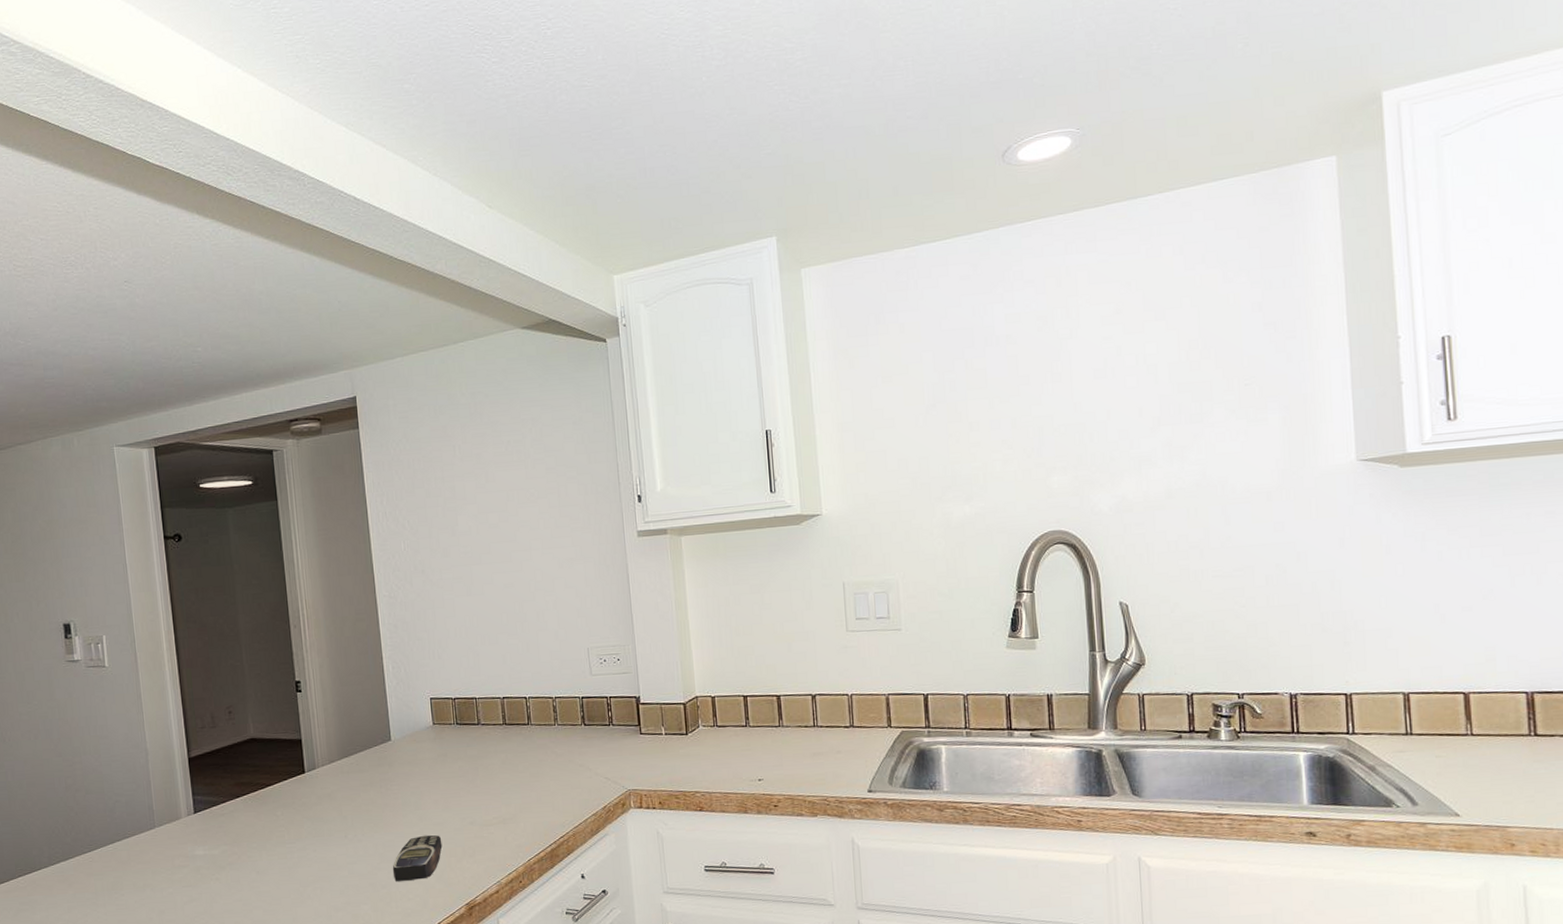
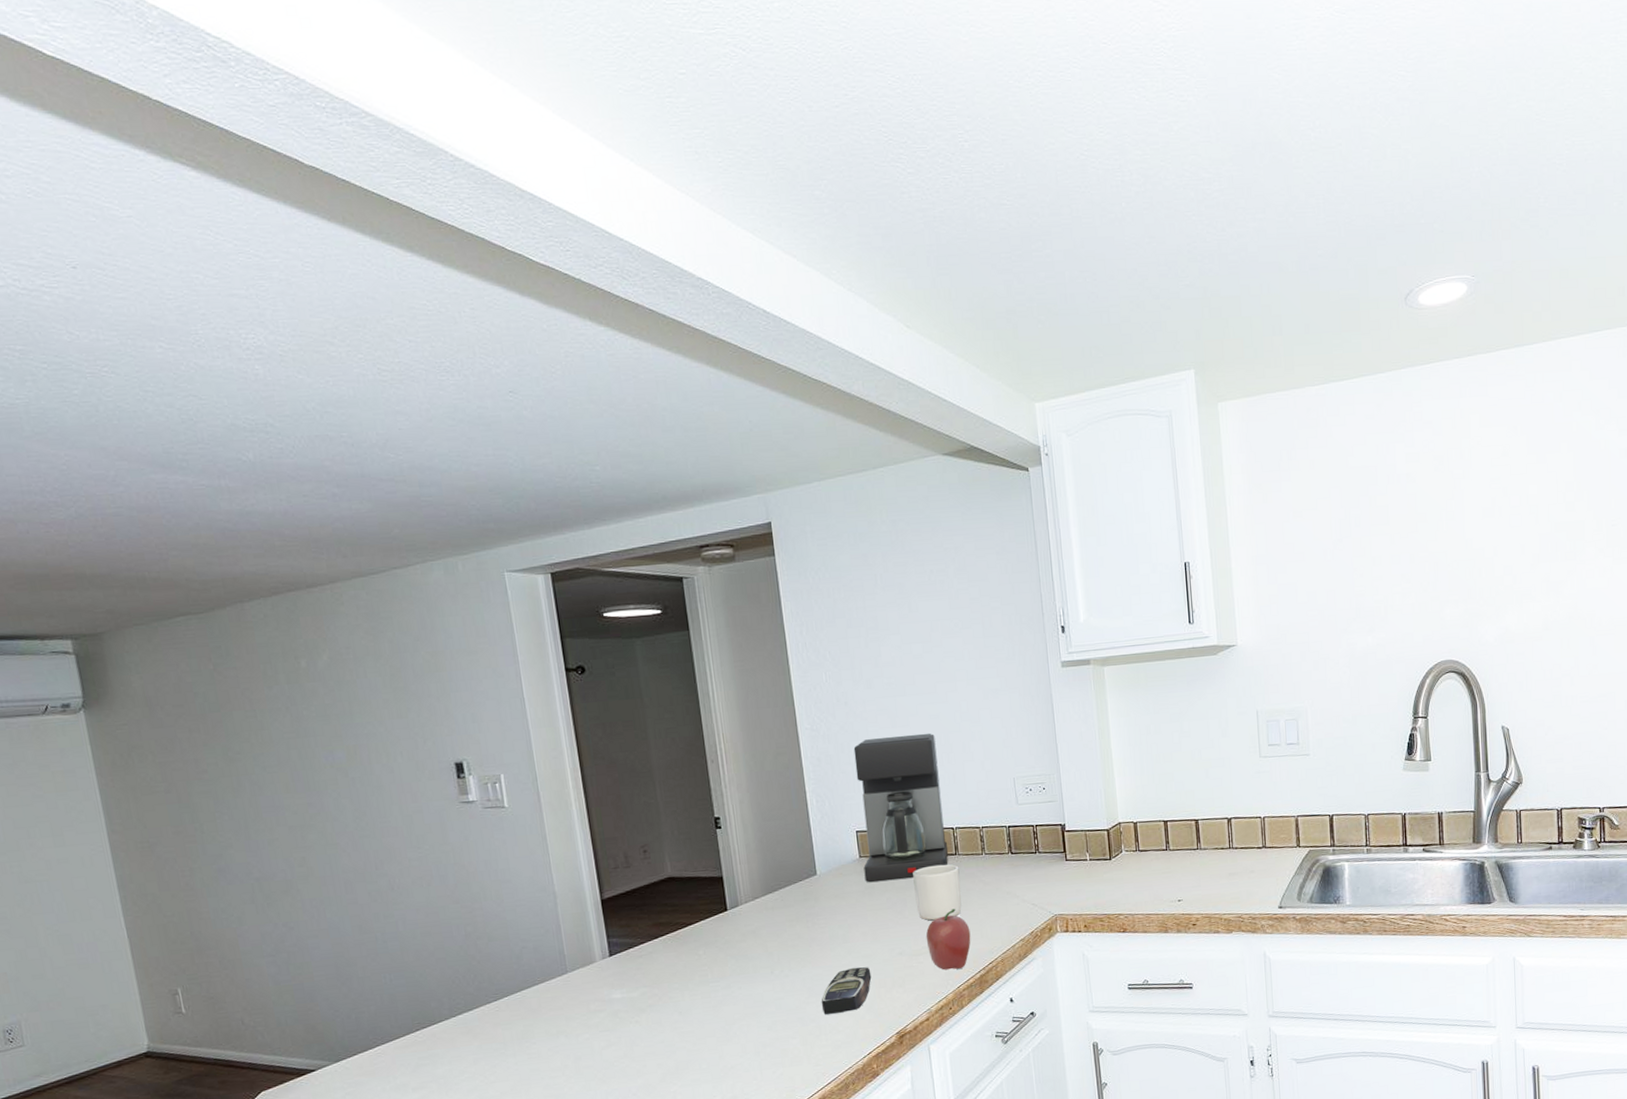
coffee maker: none [429,602,521,750] -> present [853,734,948,883]
mug: none [485,734,534,791] -> present [913,864,962,921]
fruit: none [497,779,543,842] -> present [925,908,971,970]

